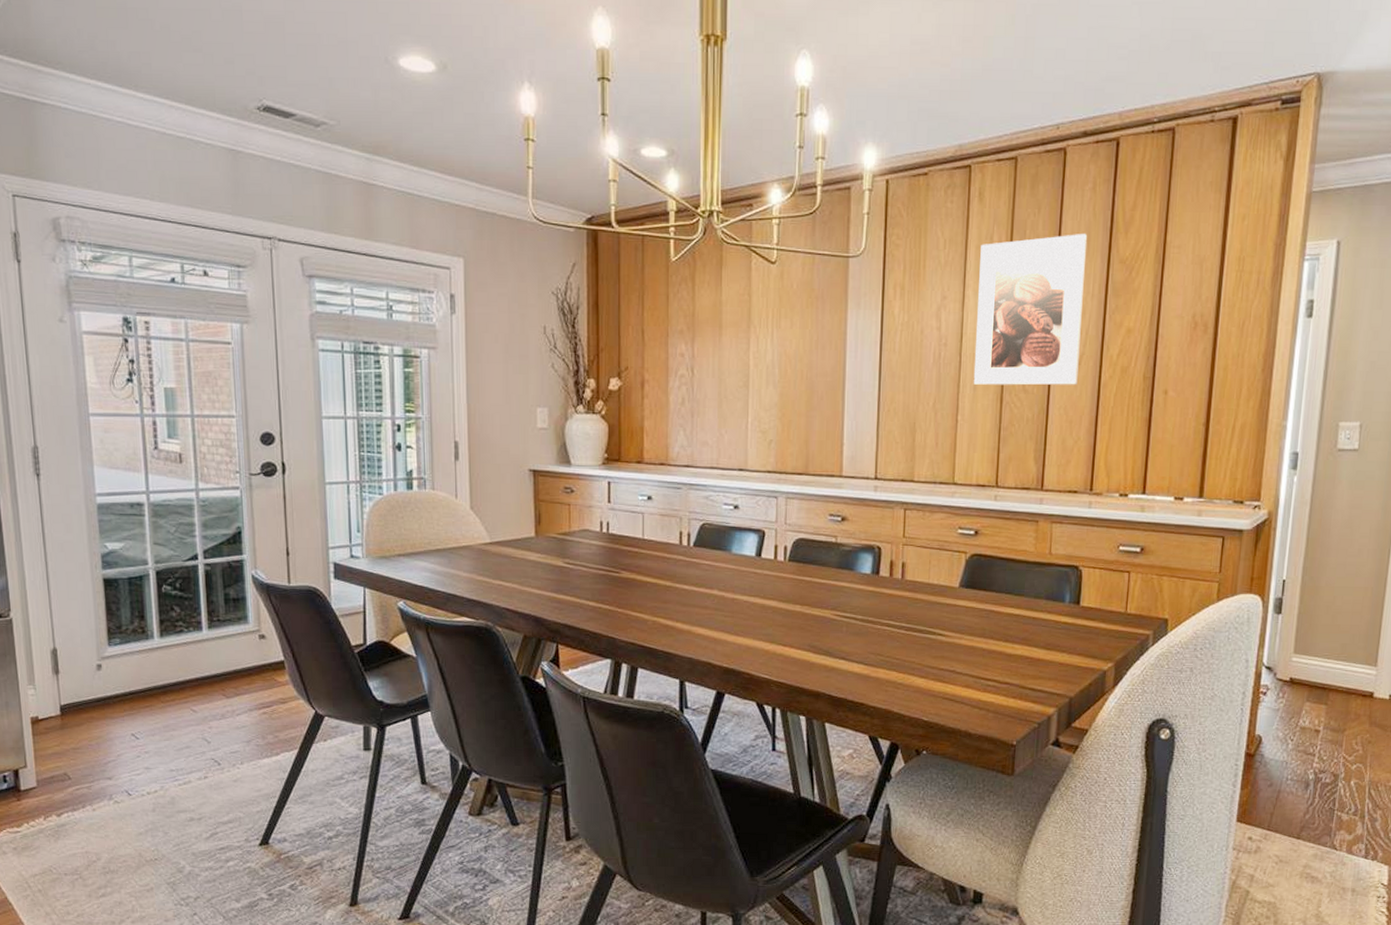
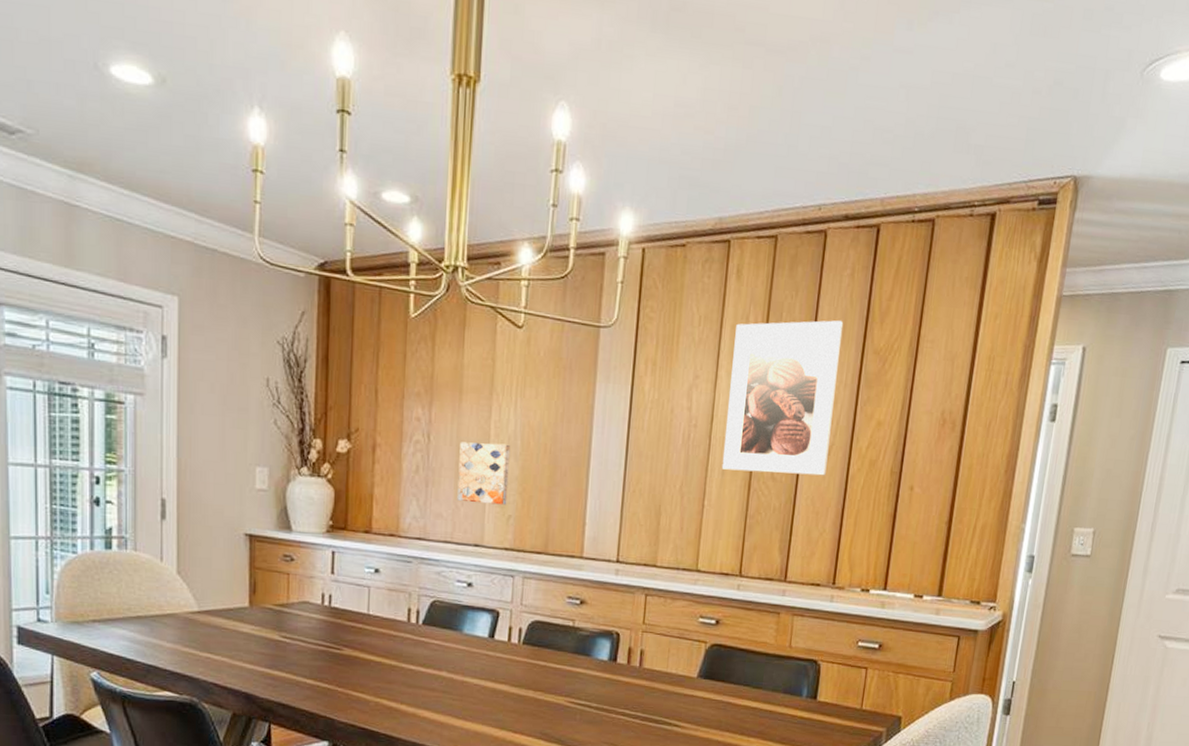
wall art: none [721,373,769,431] -> present [457,442,511,505]

